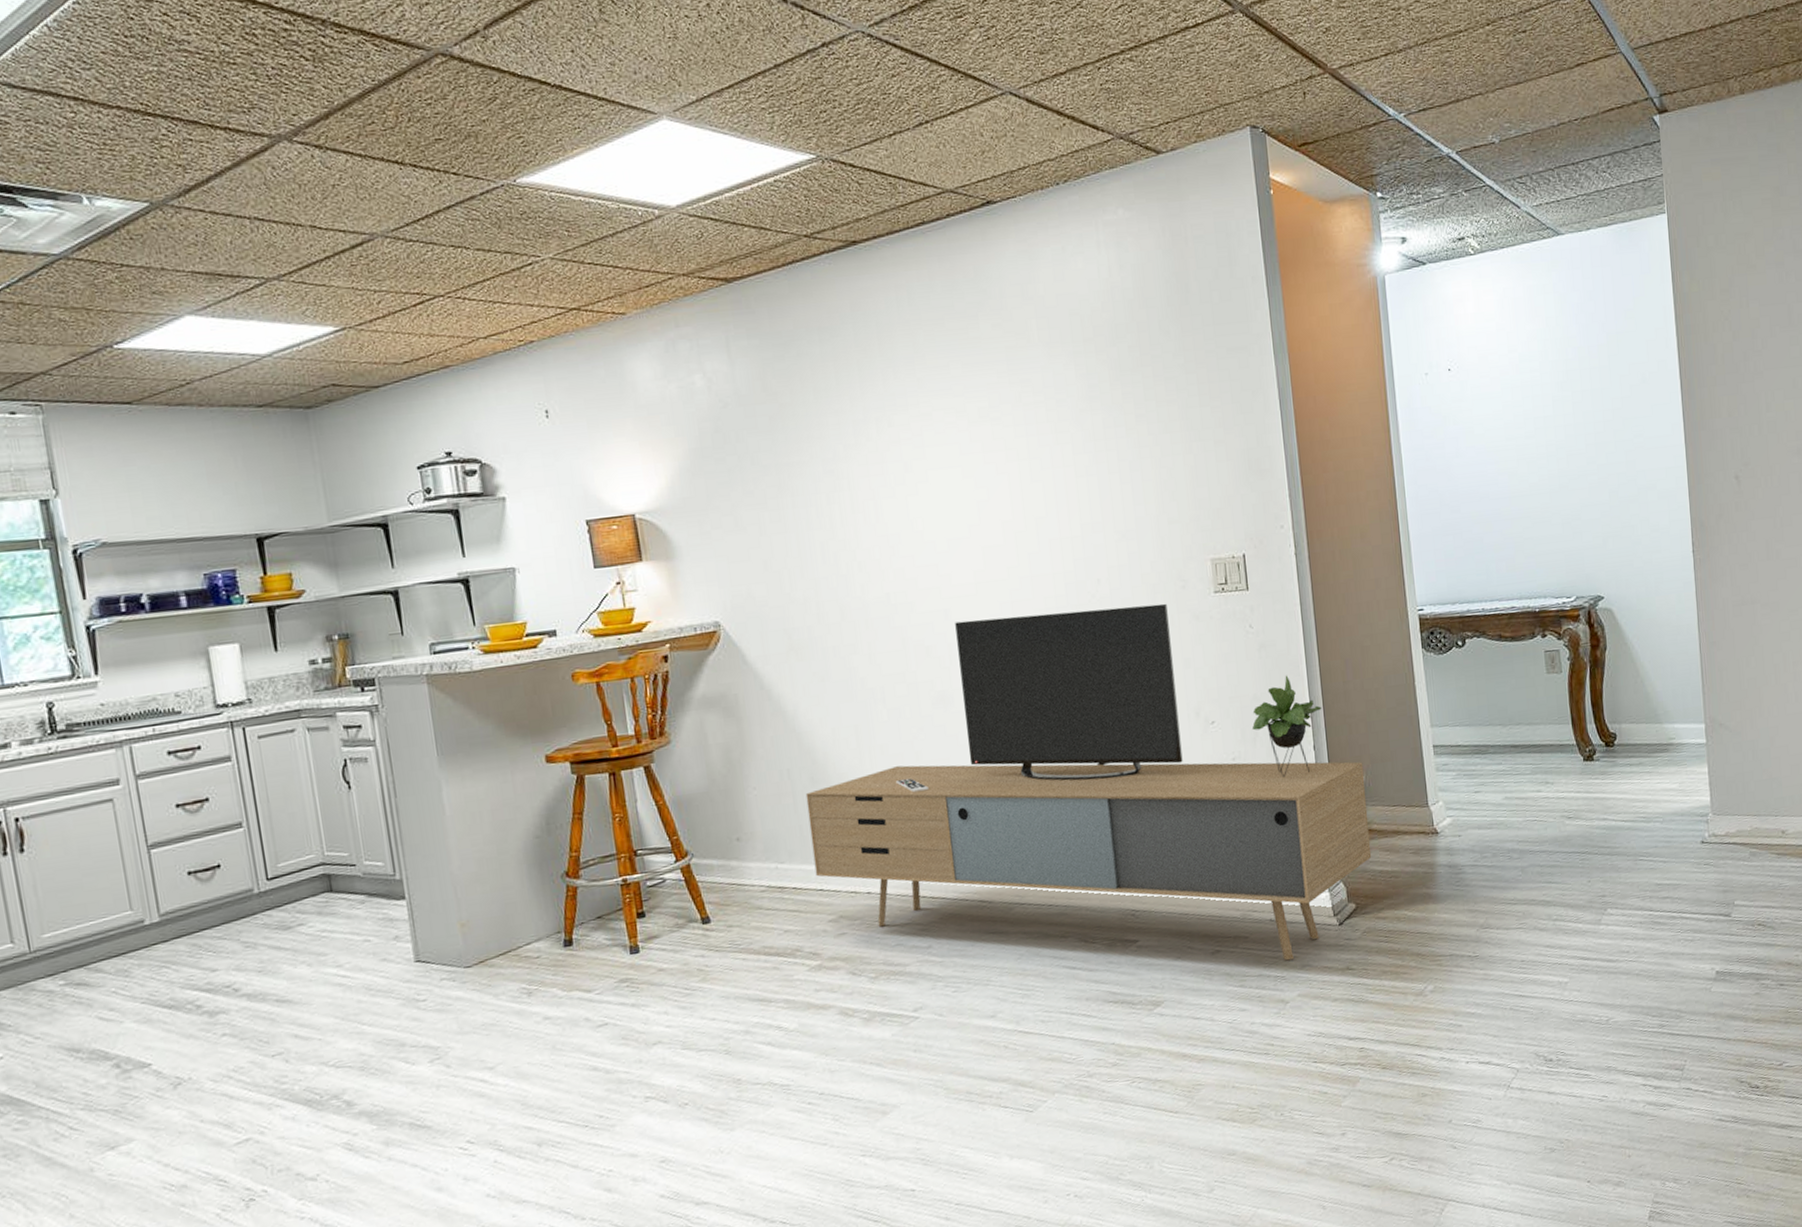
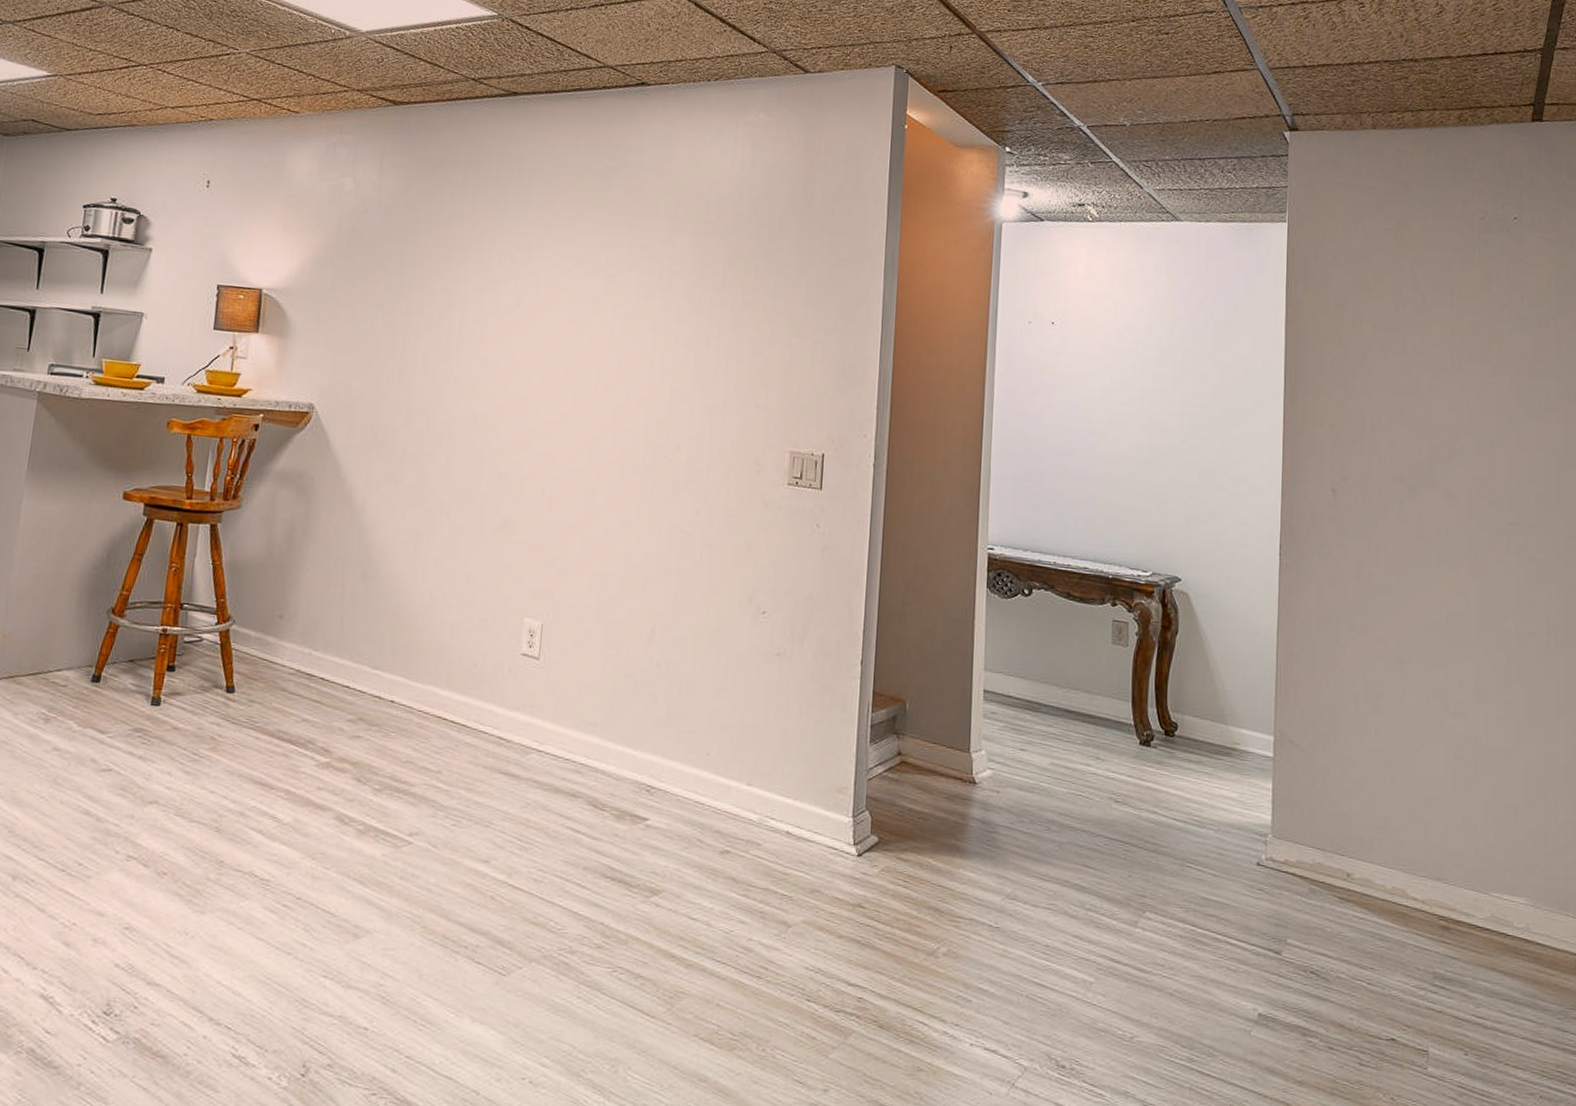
media console: present [805,603,1372,961] -> none [345,455,909,881]

